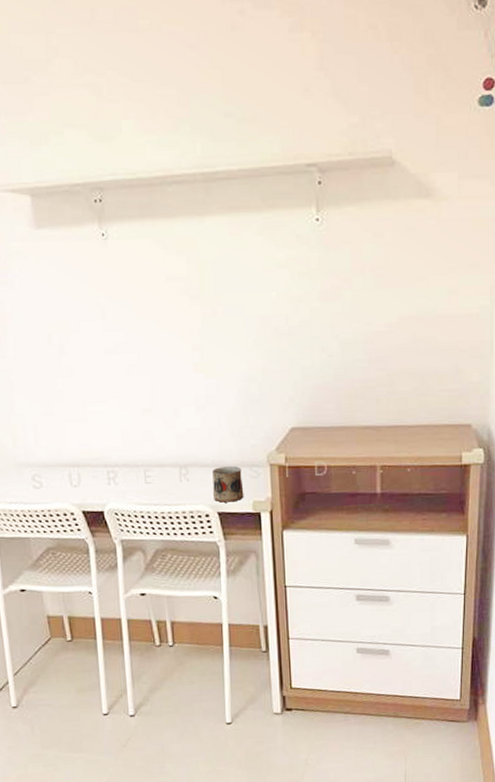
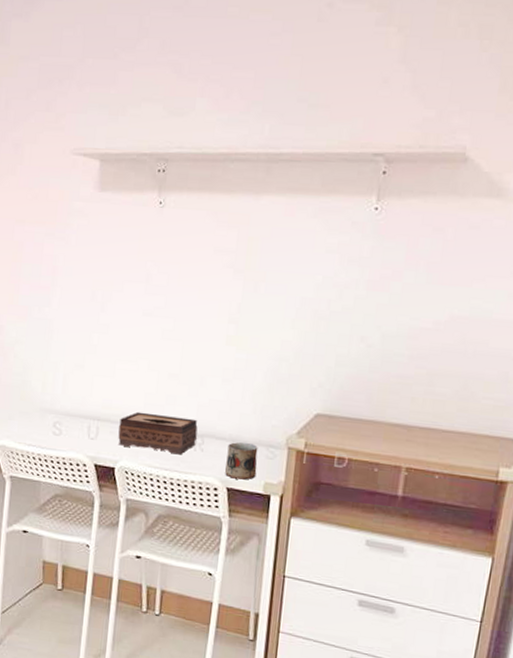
tissue box: none [99,450,181,489] -> present [118,411,198,455]

